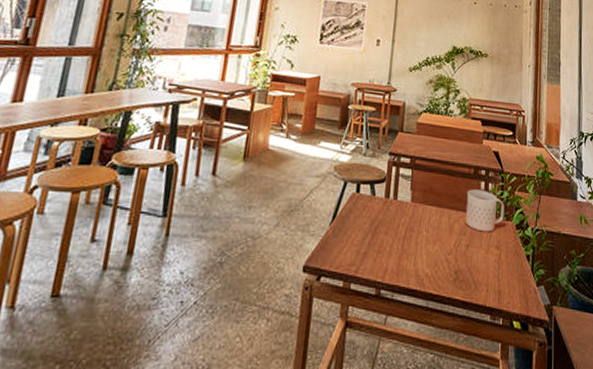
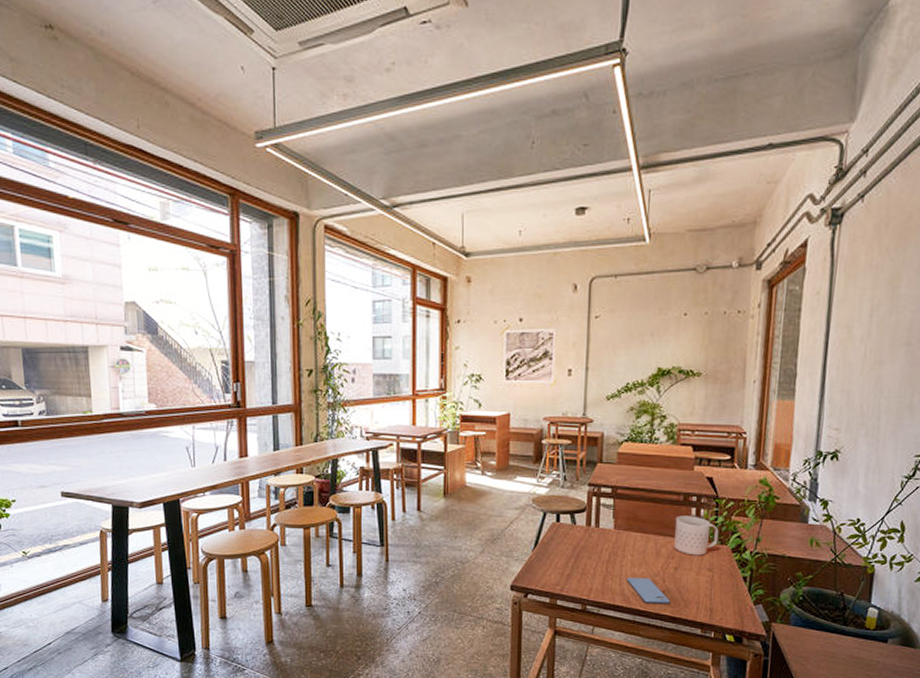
smartphone: none [421,256,462,285] -> present [626,578,670,603]

